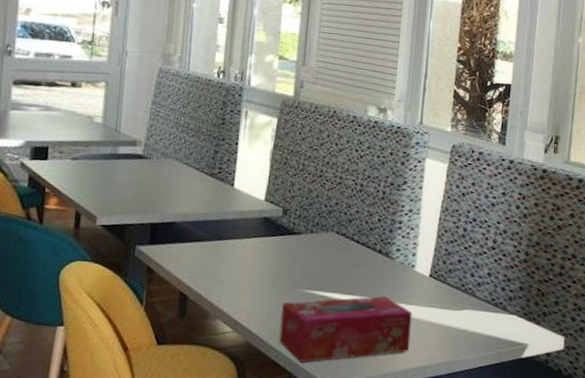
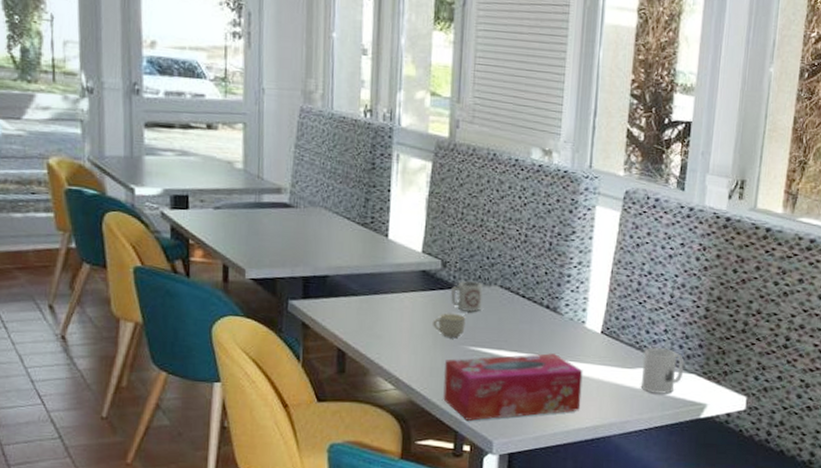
cup: none [272,257,304,281] -> present [433,313,466,338]
cup: none [290,227,321,257] -> present [451,281,483,312]
mug: none [467,289,507,335] -> present [641,346,685,394]

